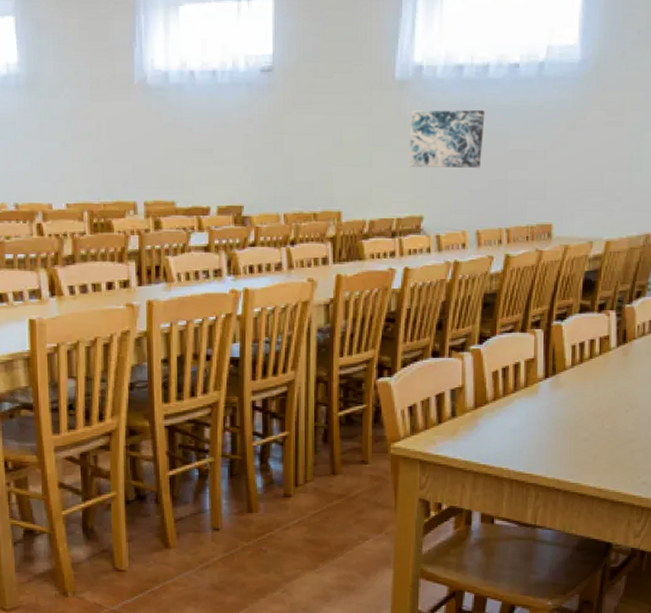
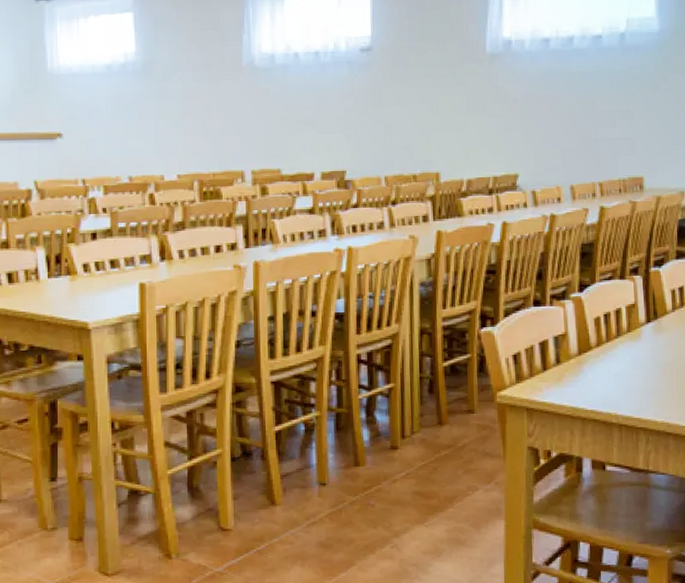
wall art: present [409,110,485,168] -> none [502,77,572,130]

